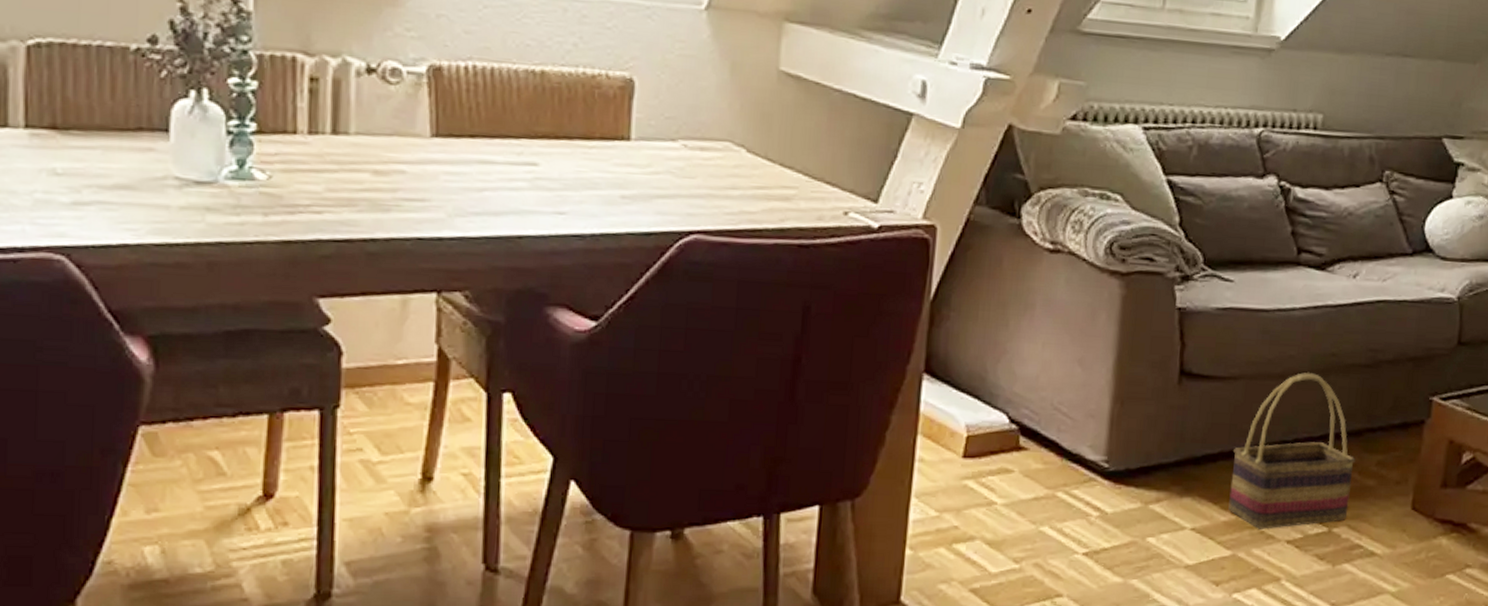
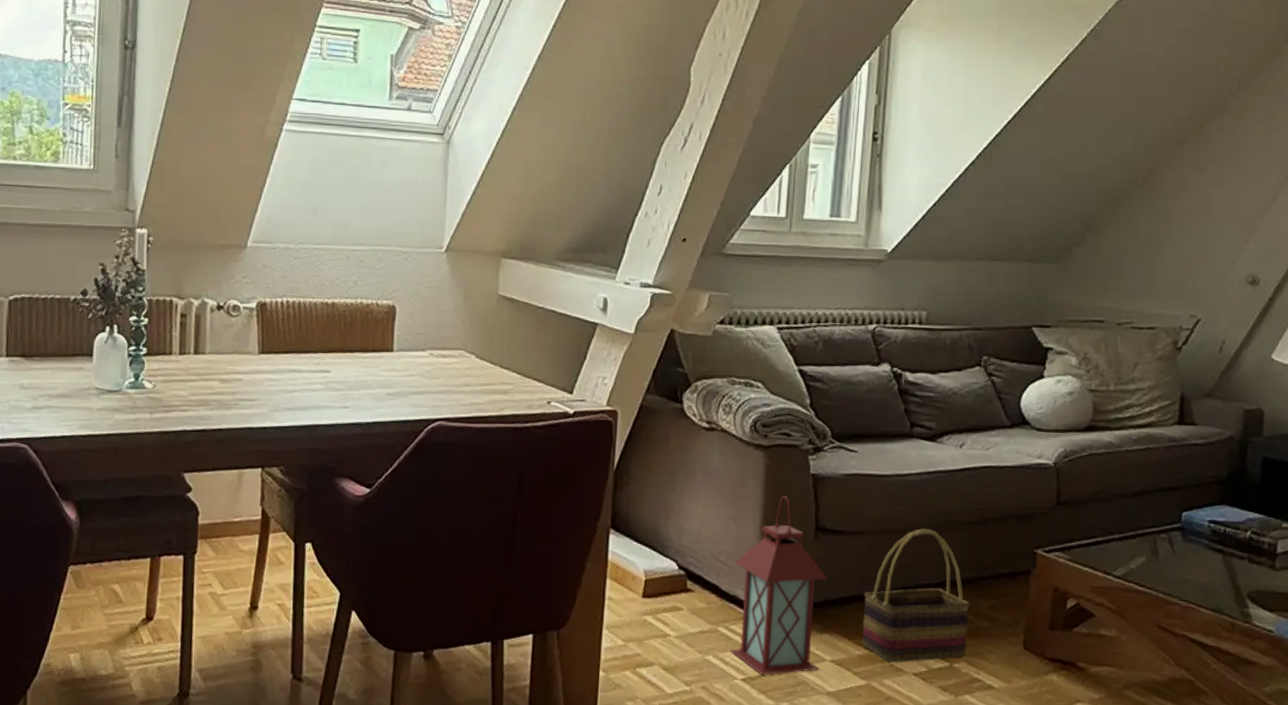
lantern: none [1070,333,1191,547] -> present [730,496,827,675]

